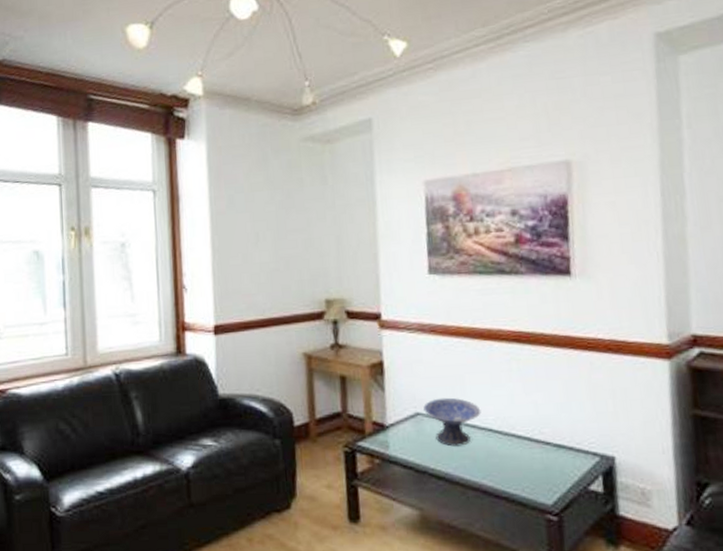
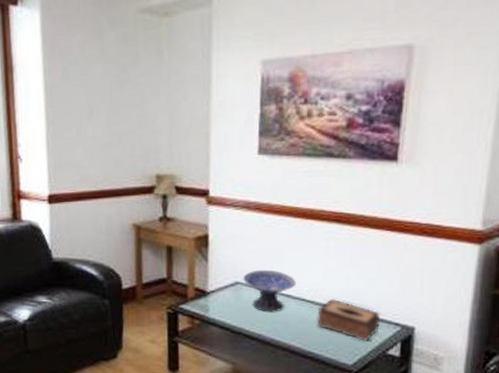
tissue box: none [506,428,577,476] -> present [316,299,381,341]

